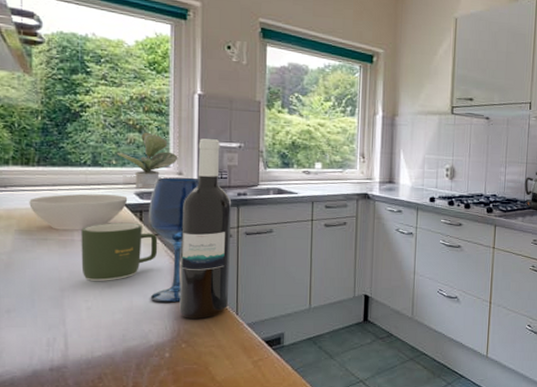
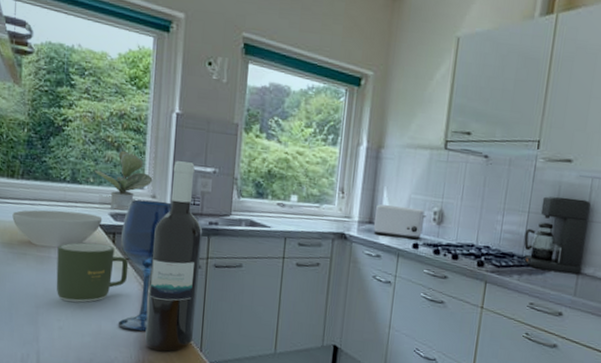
toaster: none [394,165,440,194] -> present [374,204,426,240]

